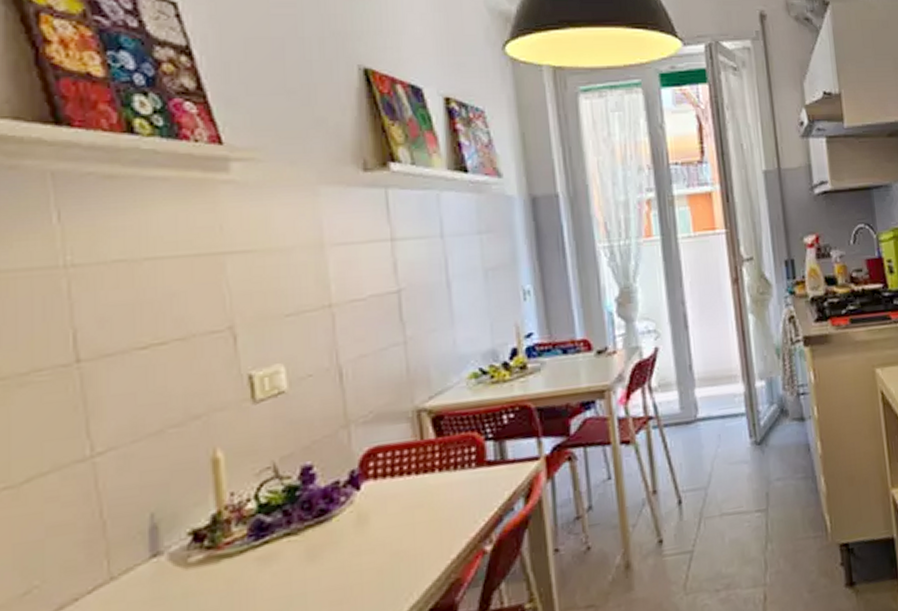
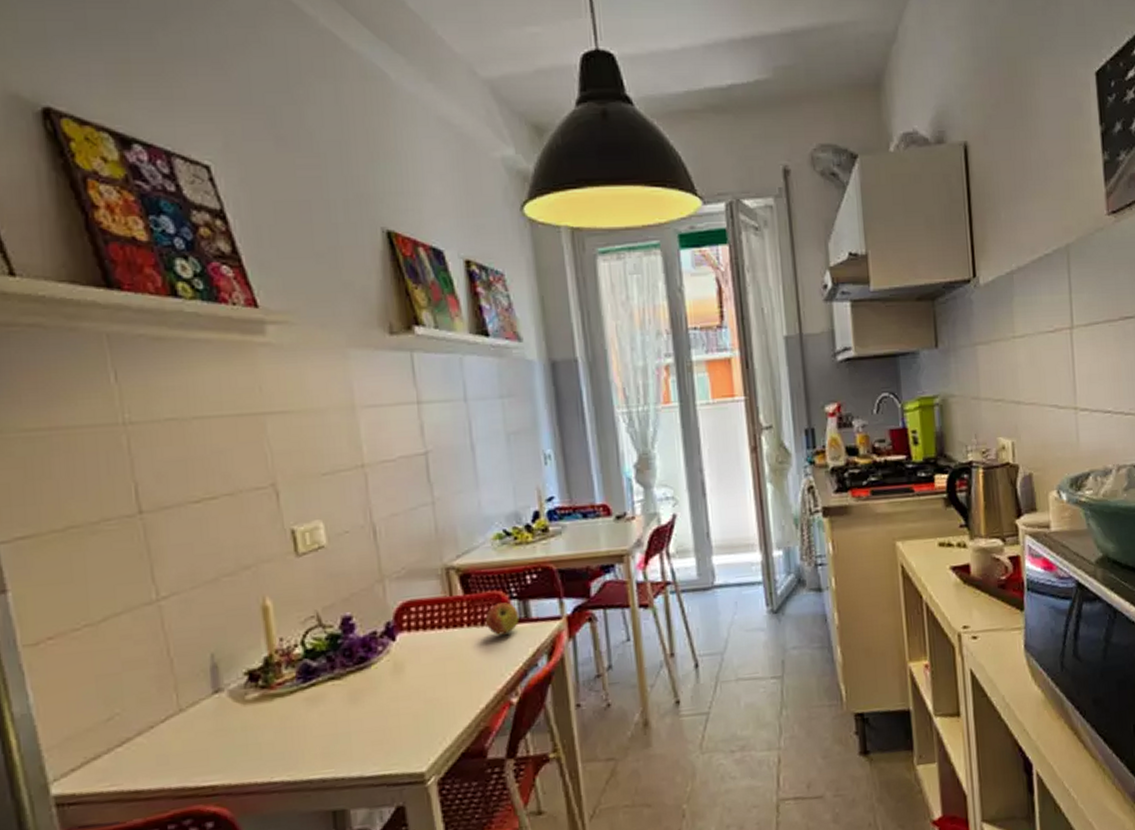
apple: none [458,444,495,479] -> present [485,602,520,635]

